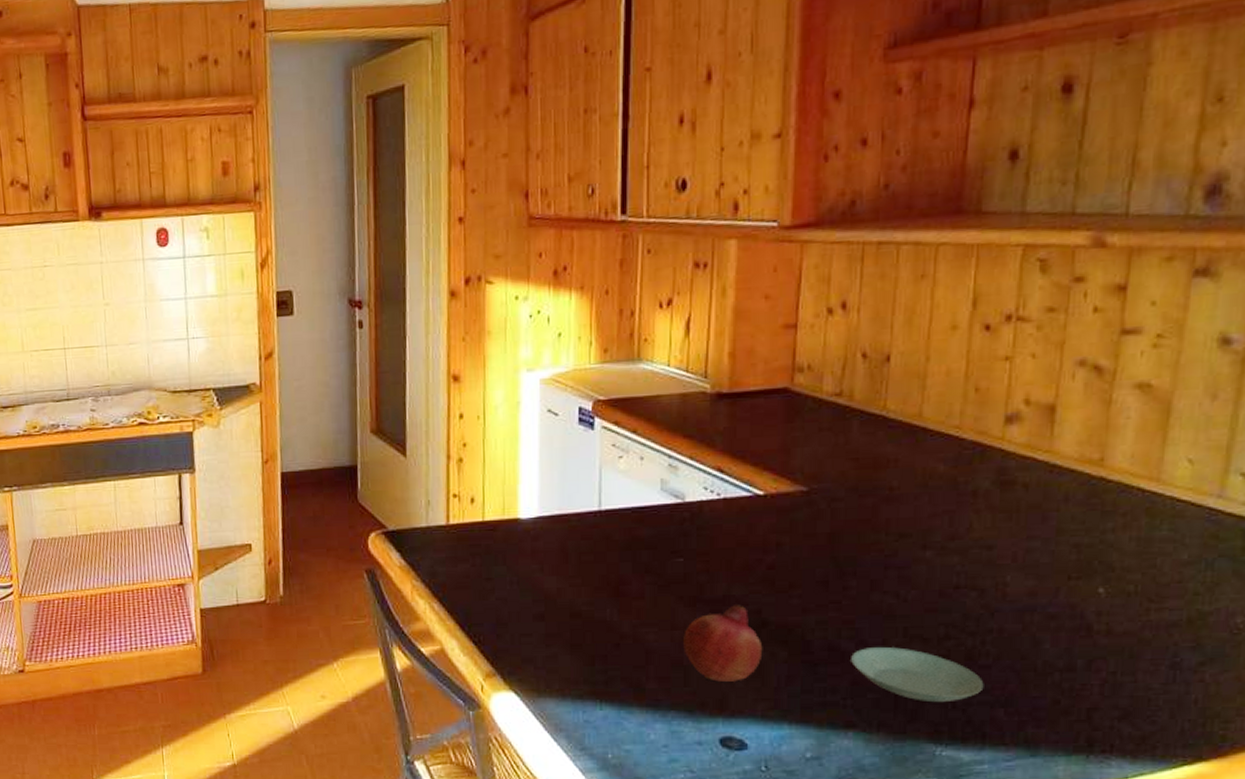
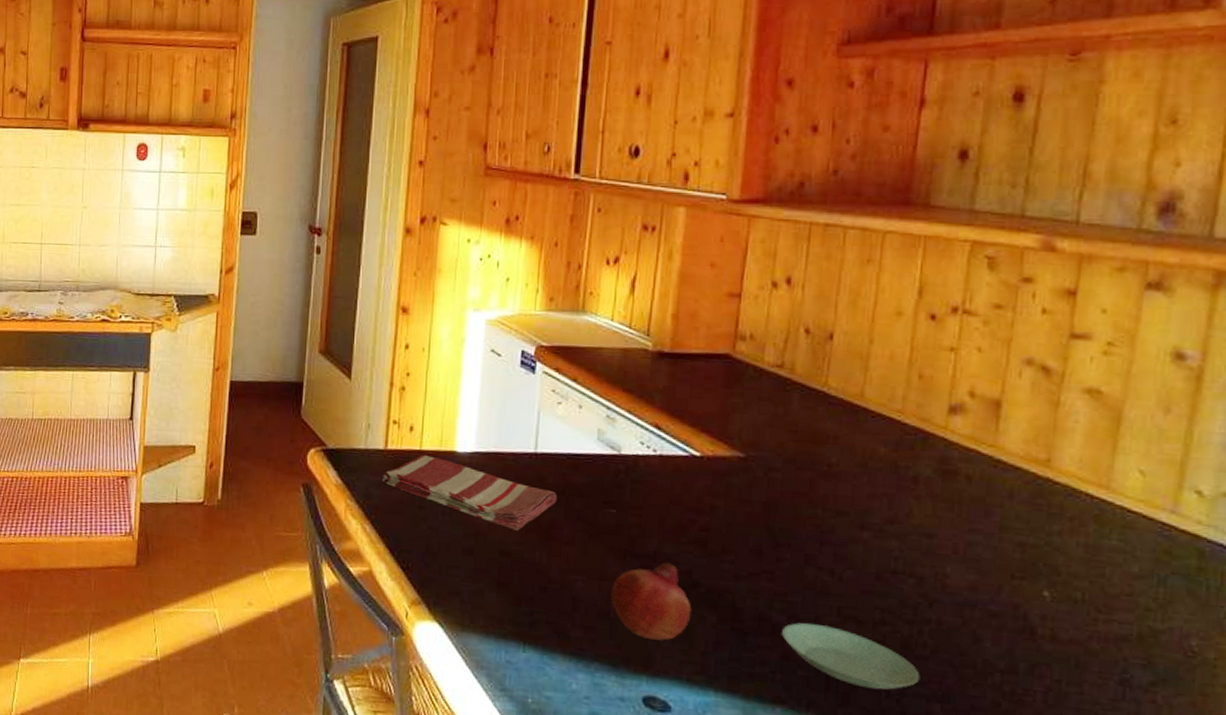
dish towel: none [447,525,624,591] -> present [382,454,557,531]

